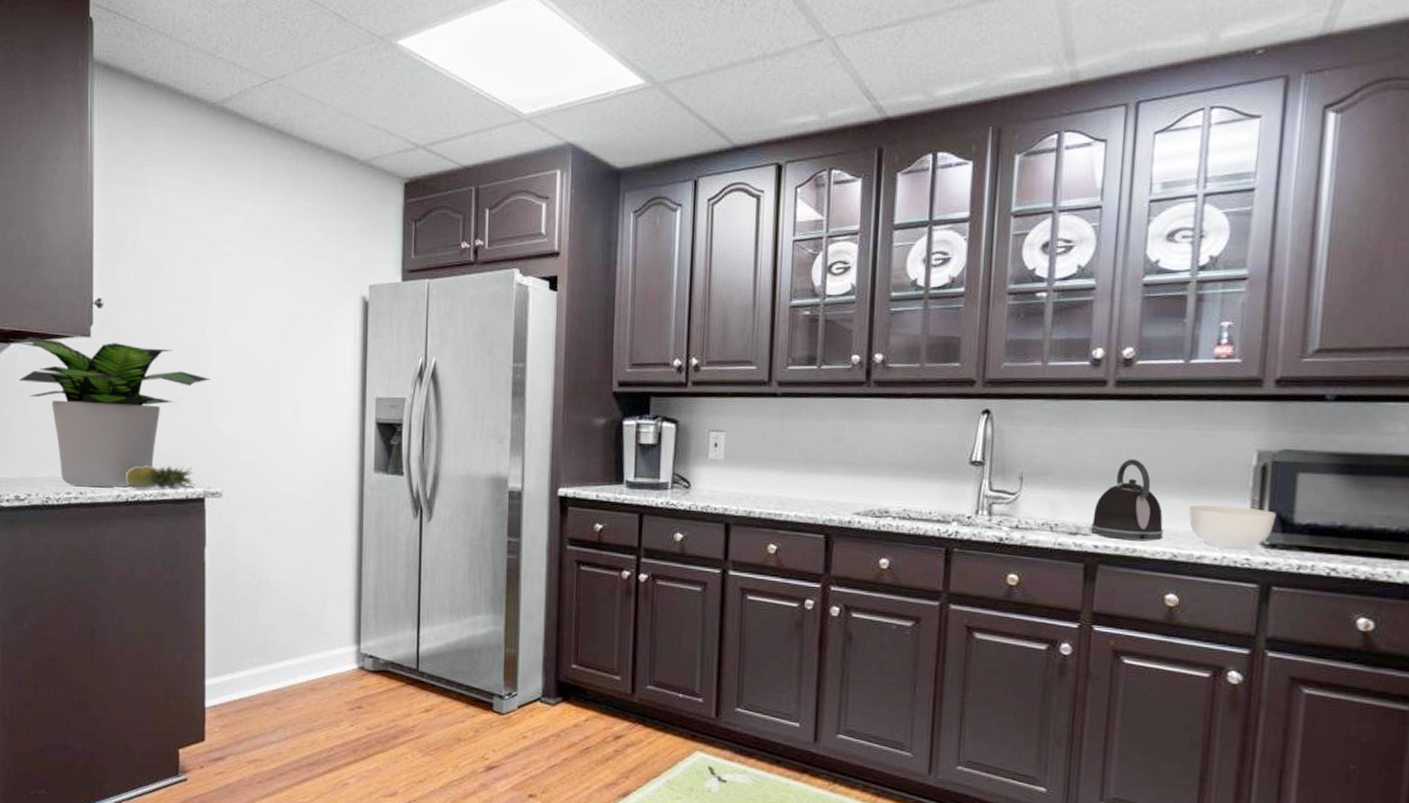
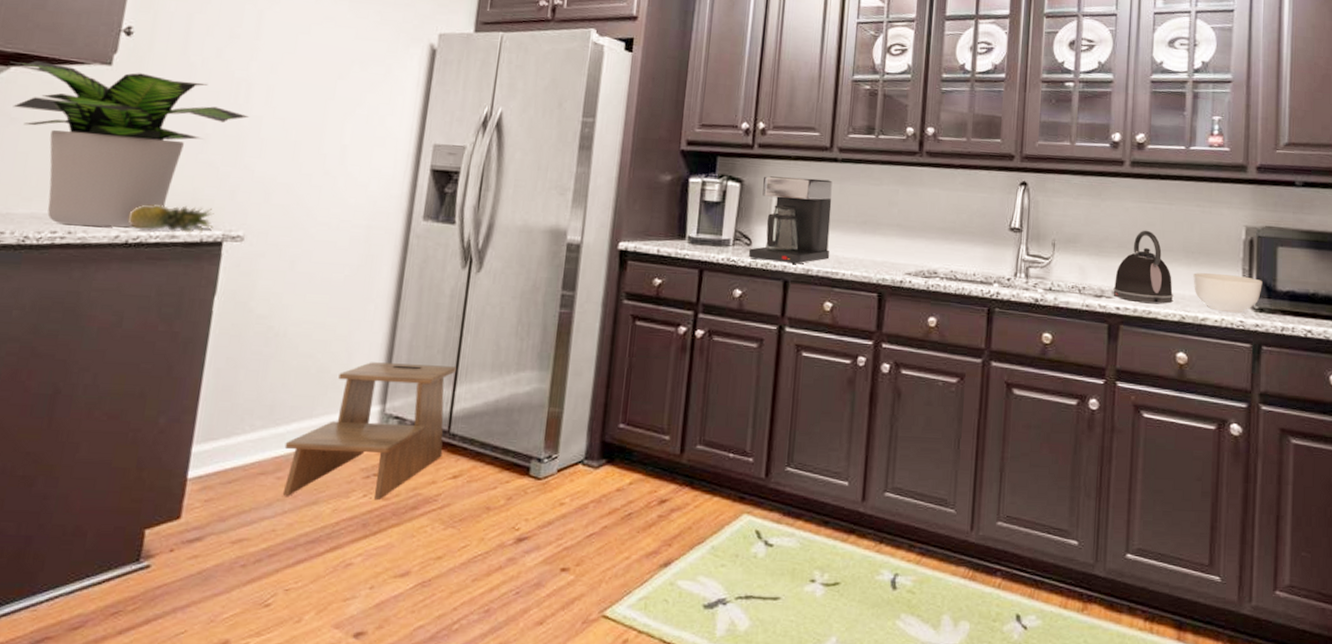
step stool: none [280,606,418,729] -> present [282,362,456,499]
coffee maker: none [687,415,773,506] -> present [748,176,832,264]

